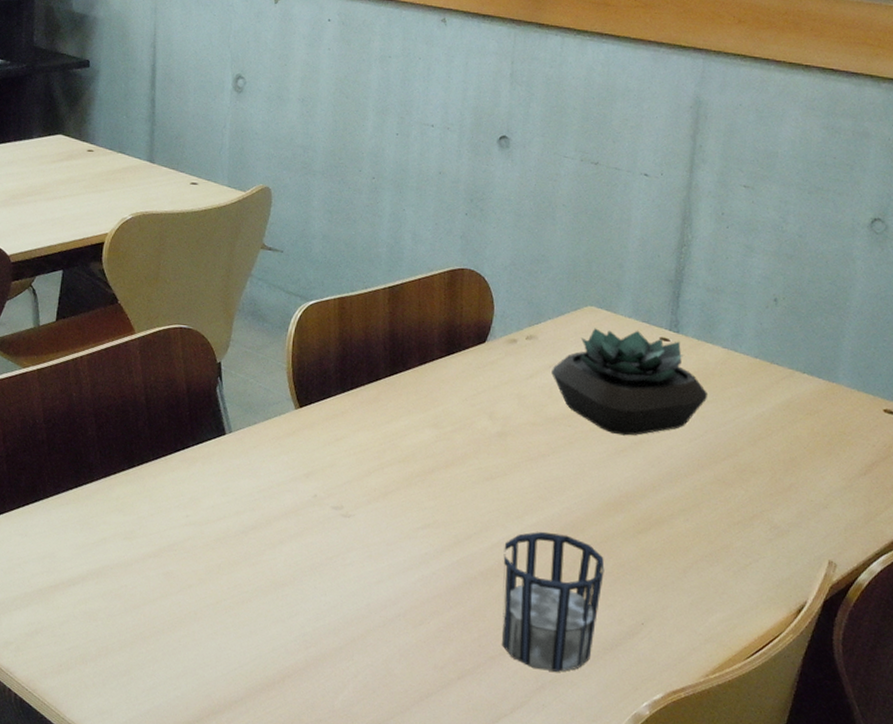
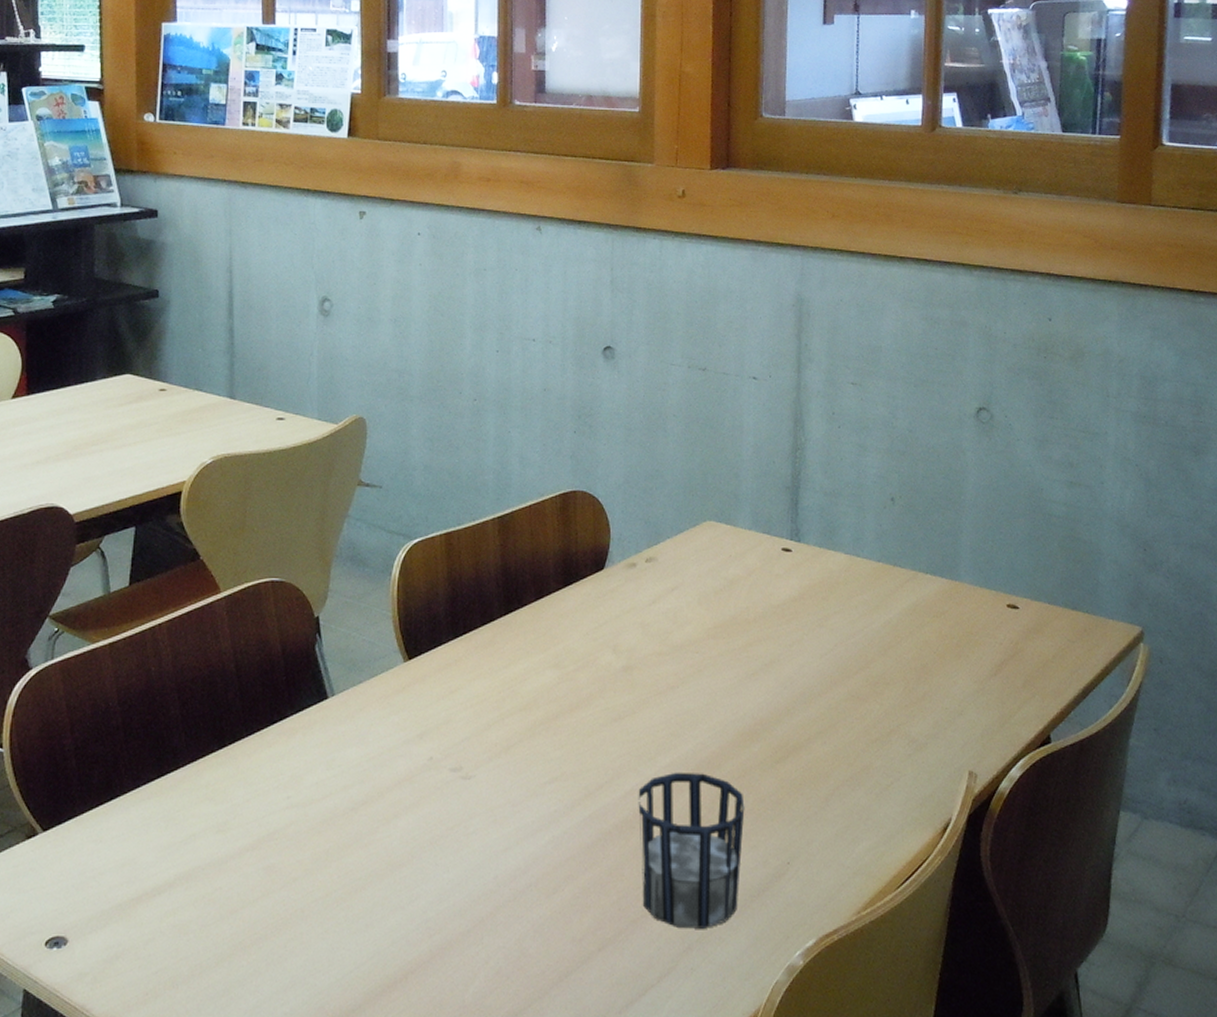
succulent plant: present [551,328,709,436] -> none [674,542,835,657]

